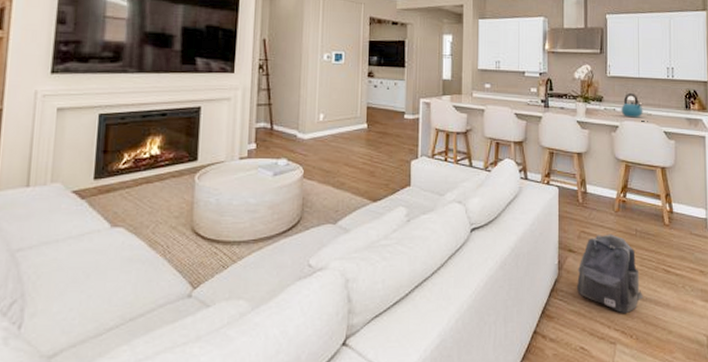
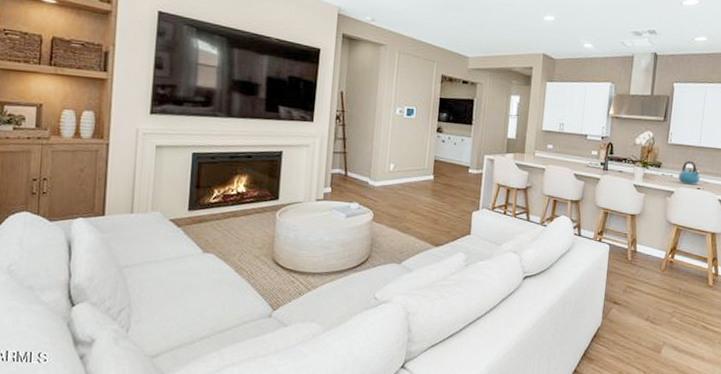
backpack: present [577,234,643,314] -> none [618,290,680,362]

